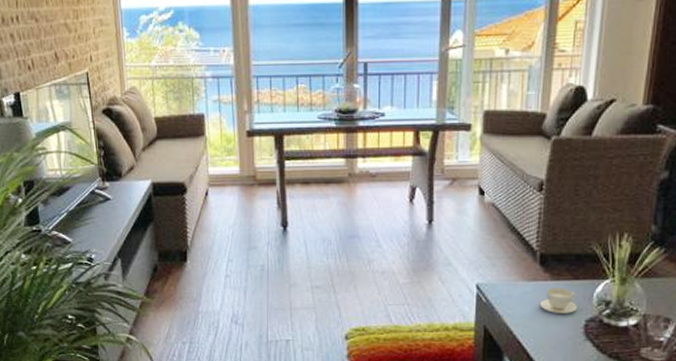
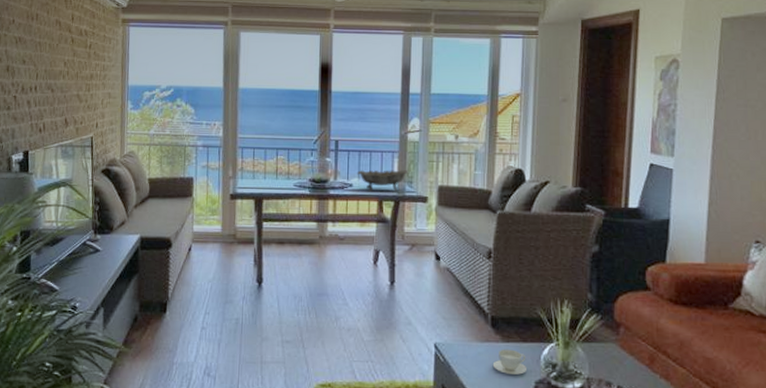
decorative bowl: none [390,93,450,120] -> present [357,169,409,192]

